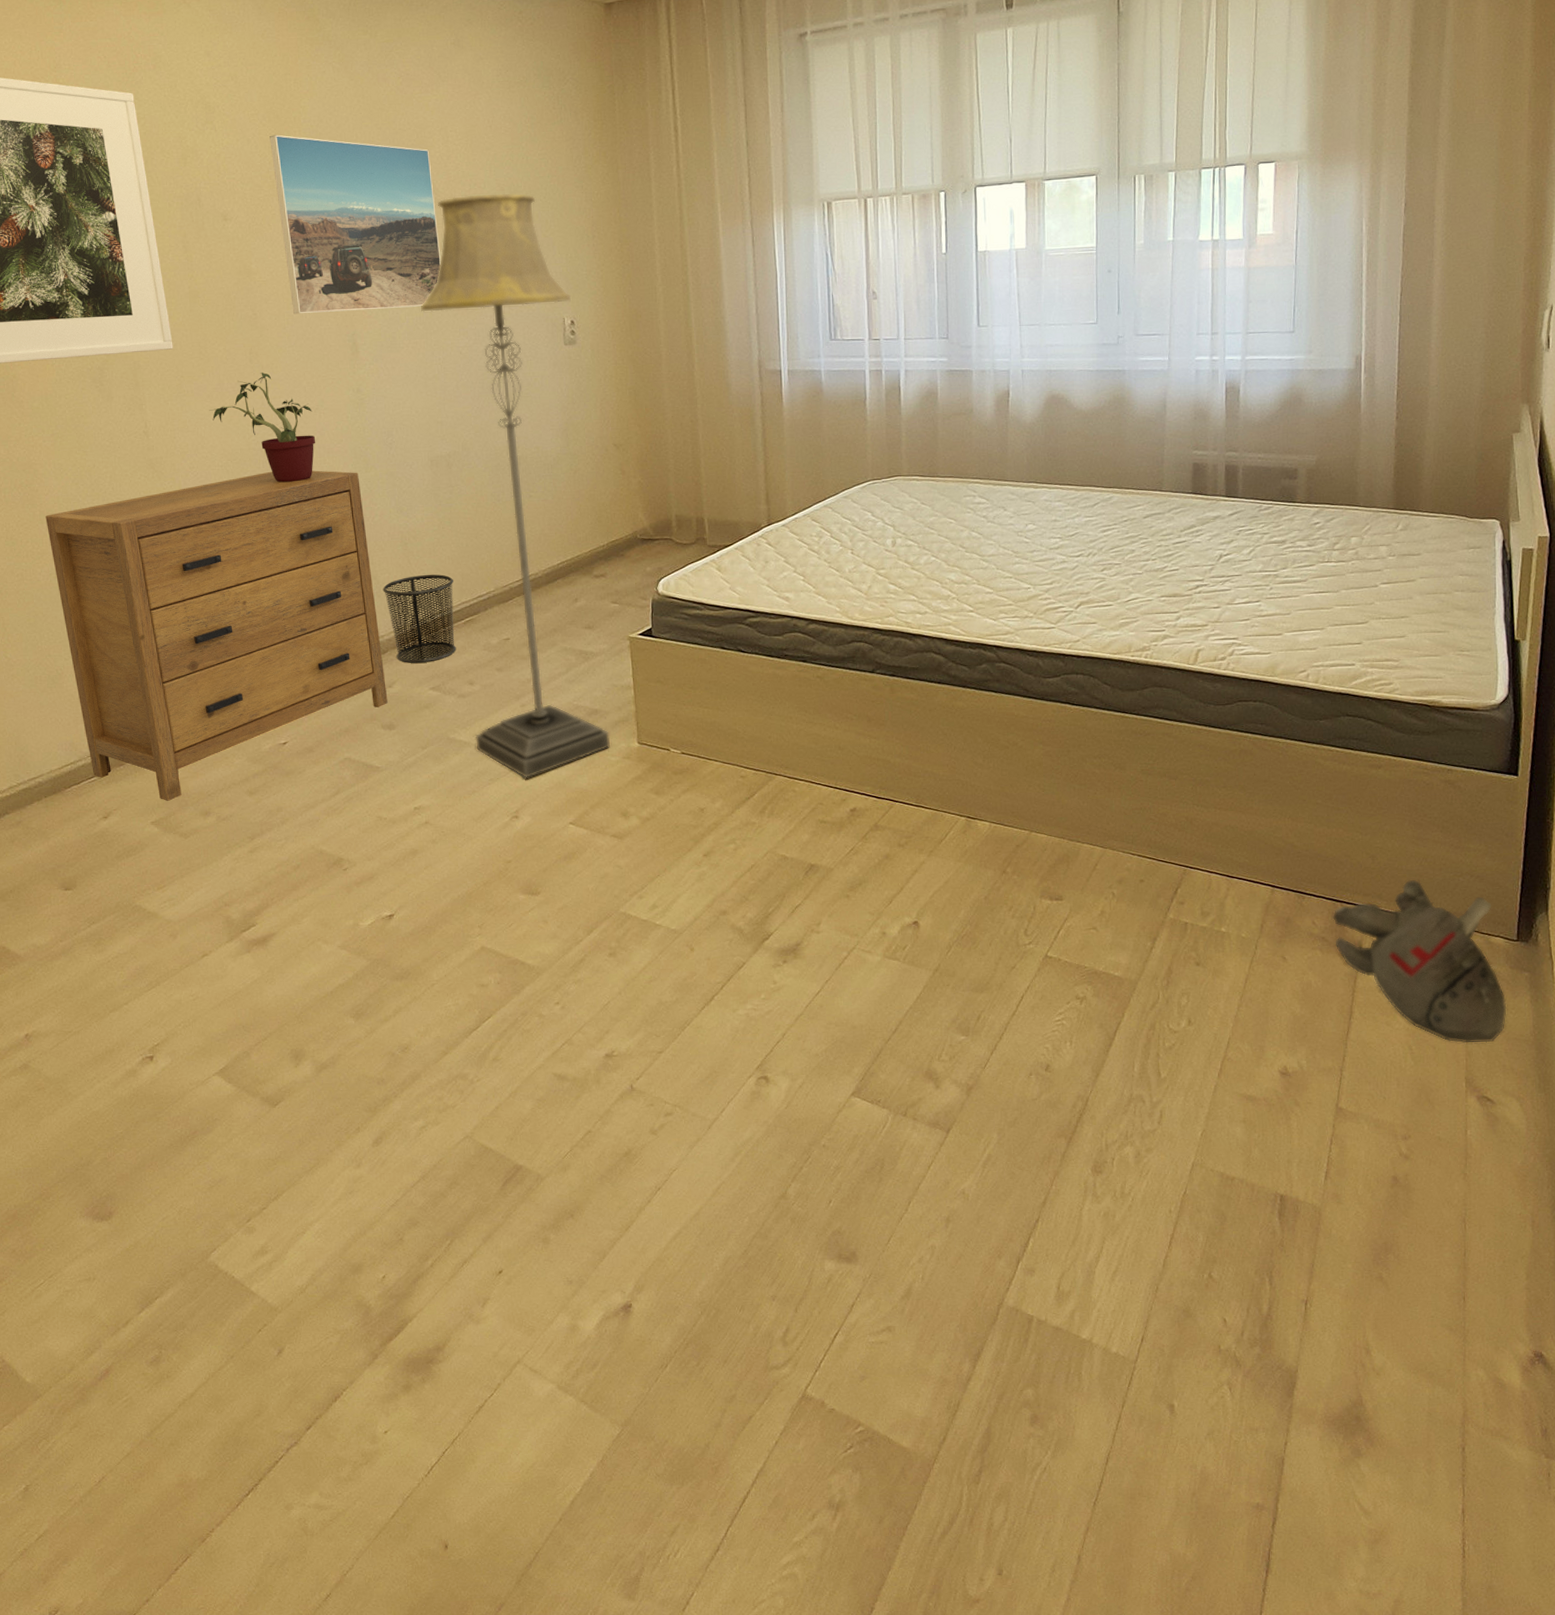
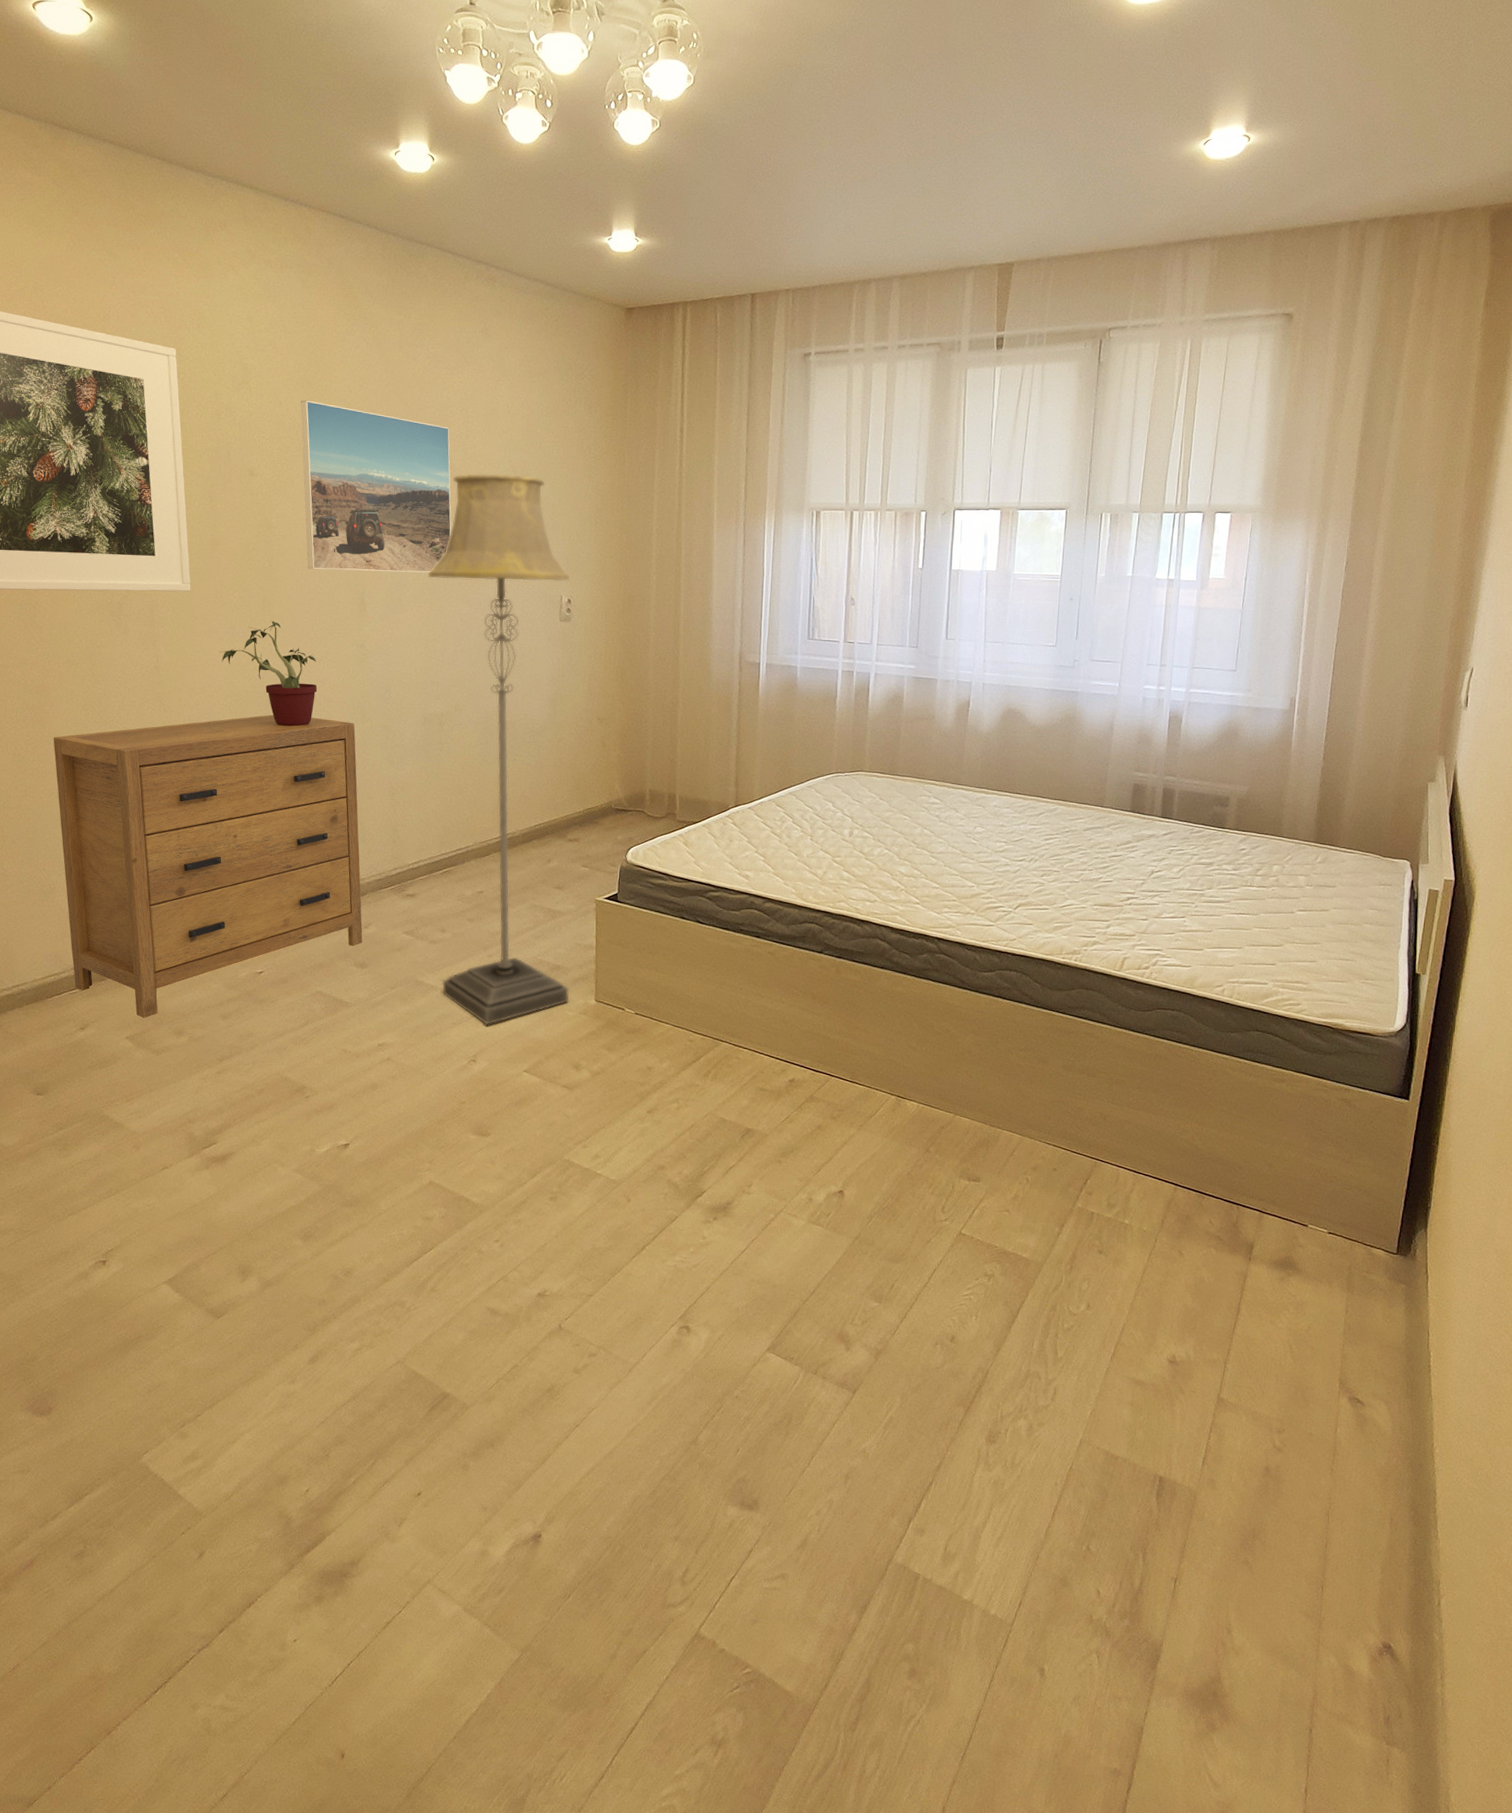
waste bin: present [382,574,457,663] -> none [367,824,436,908]
plush toy: present [1332,879,1507,1043] -> none [1228,1188,1383,1348]

